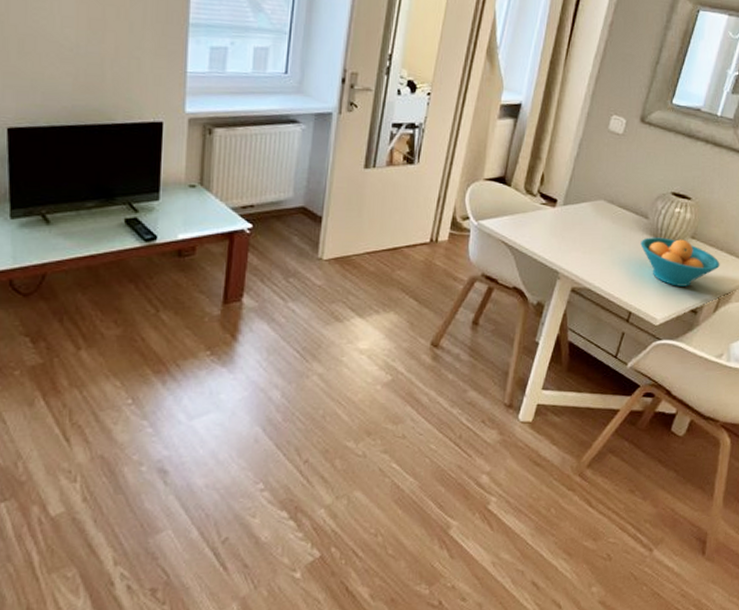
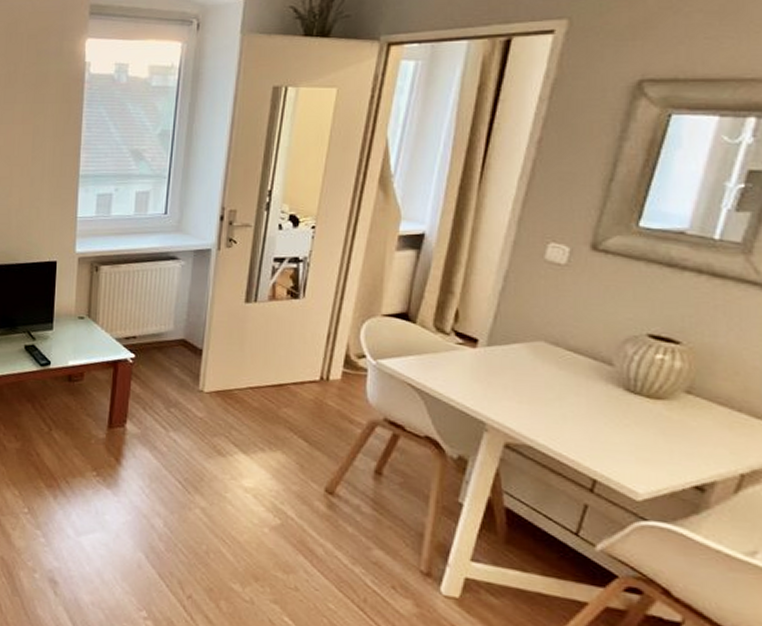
fruit bowl: present [640,237,720,287] -> none [604,388,739,455]

